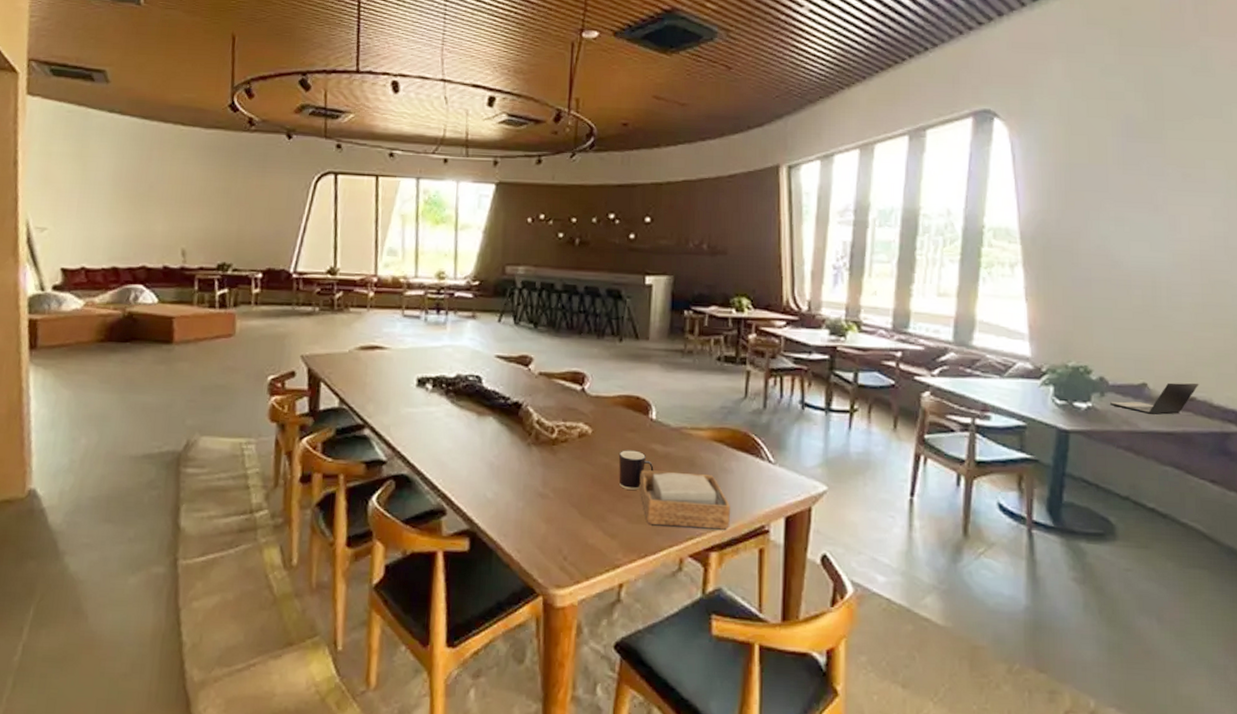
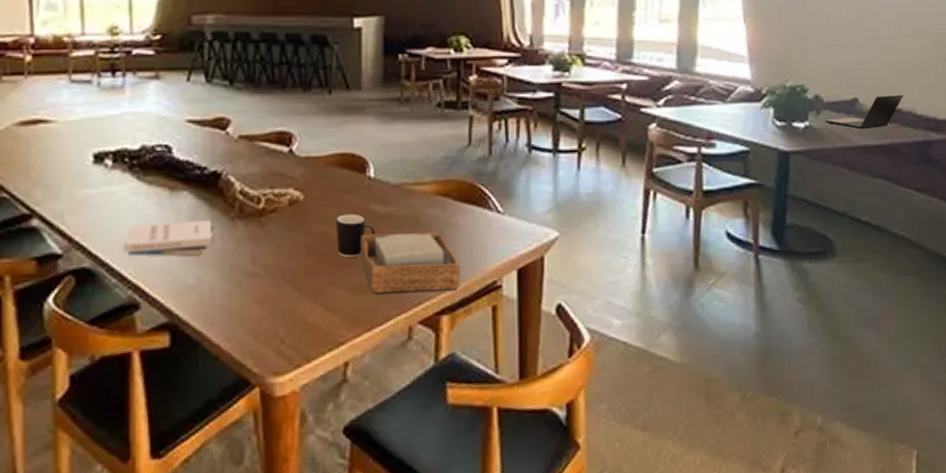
books: none [436,442,514,474] -> present [124,219,215,256]

